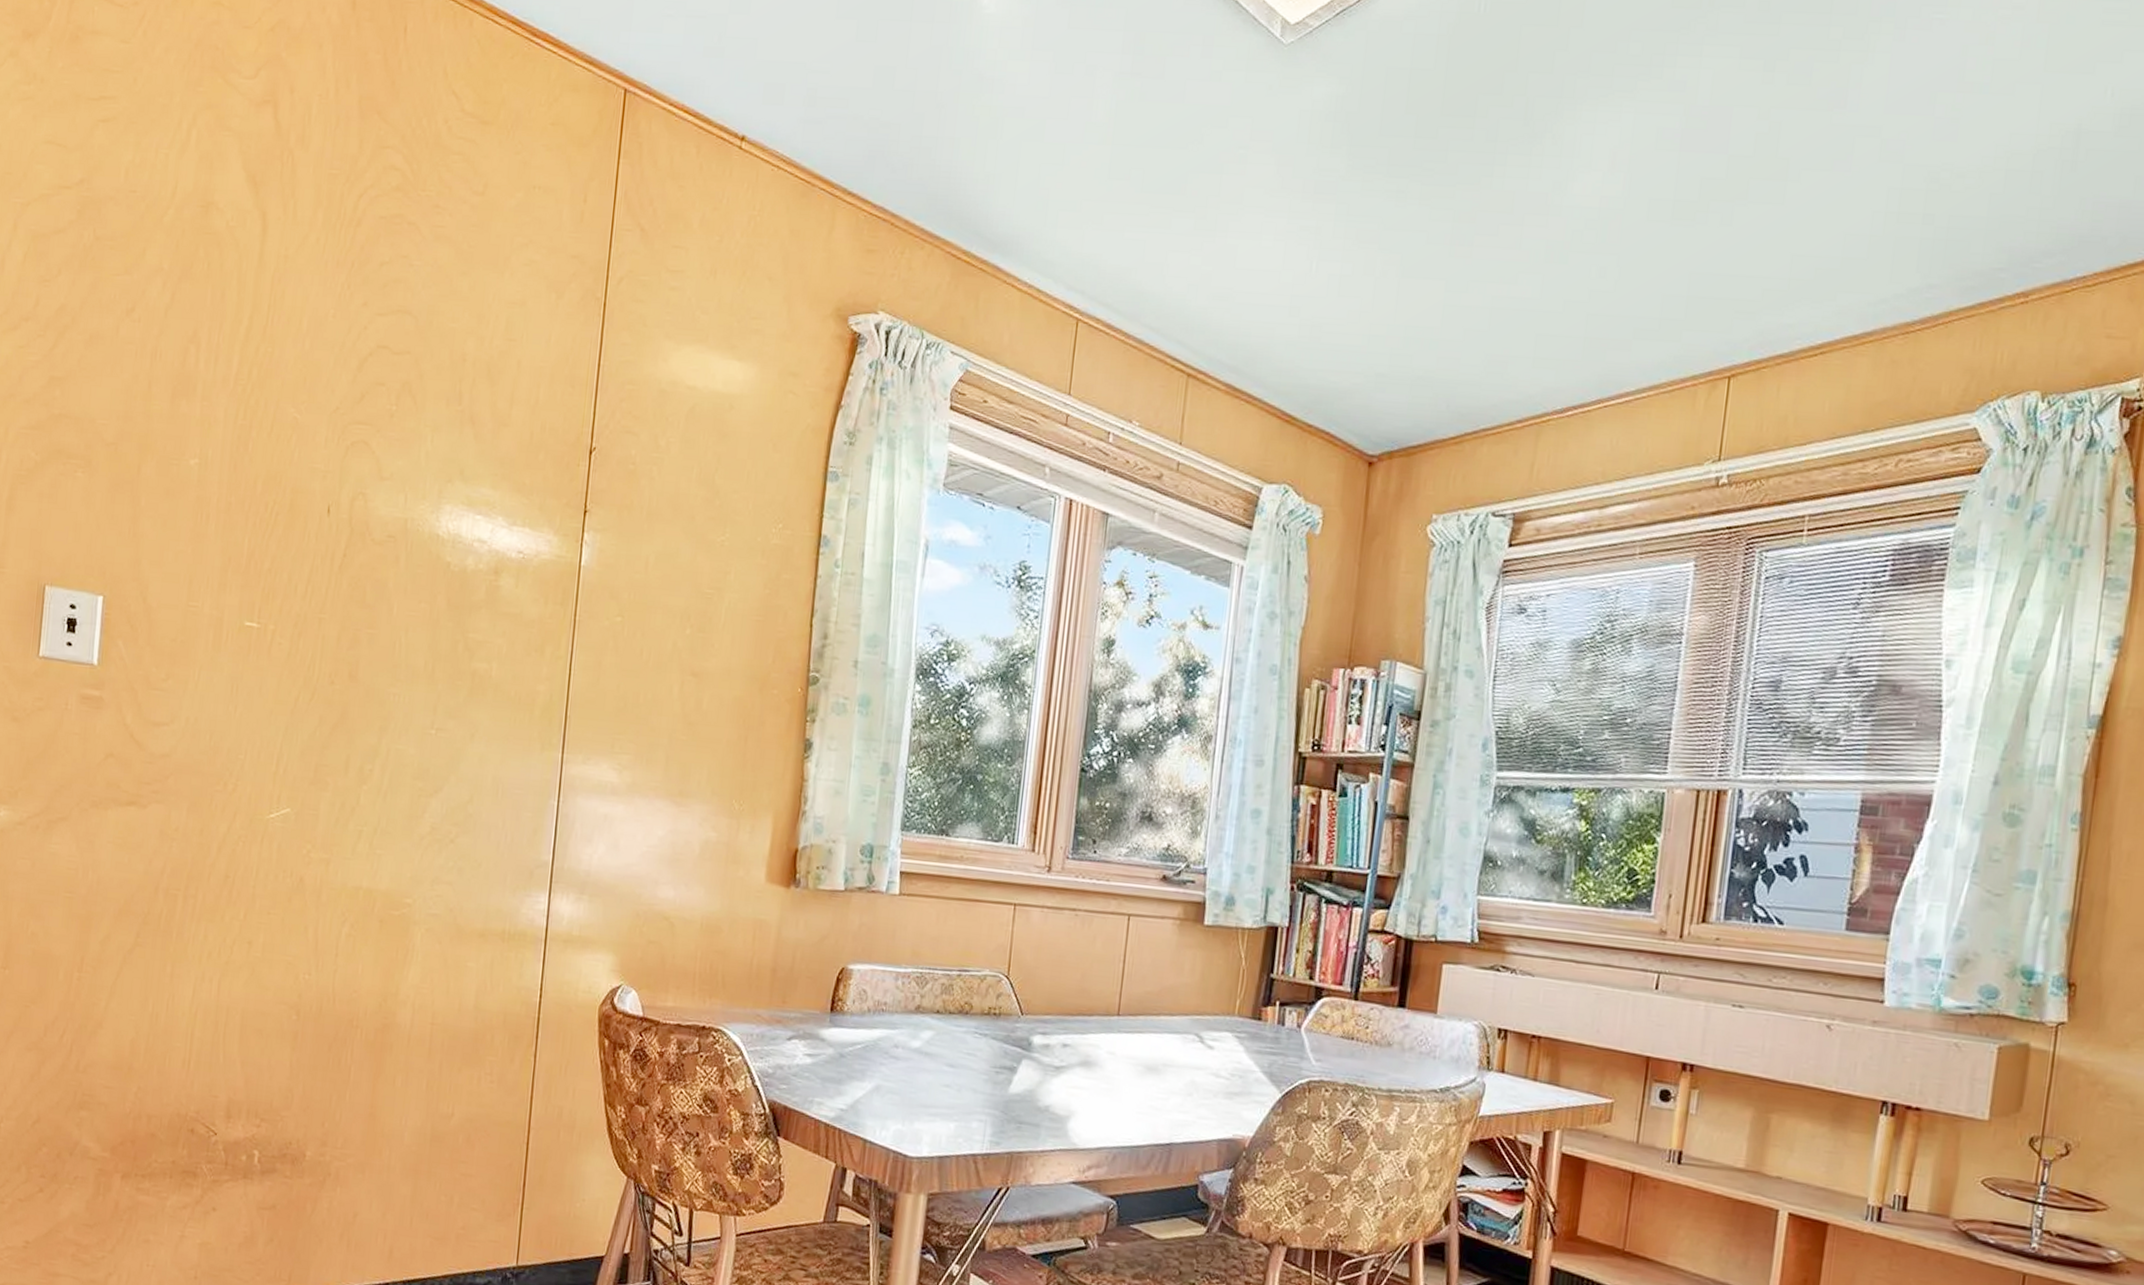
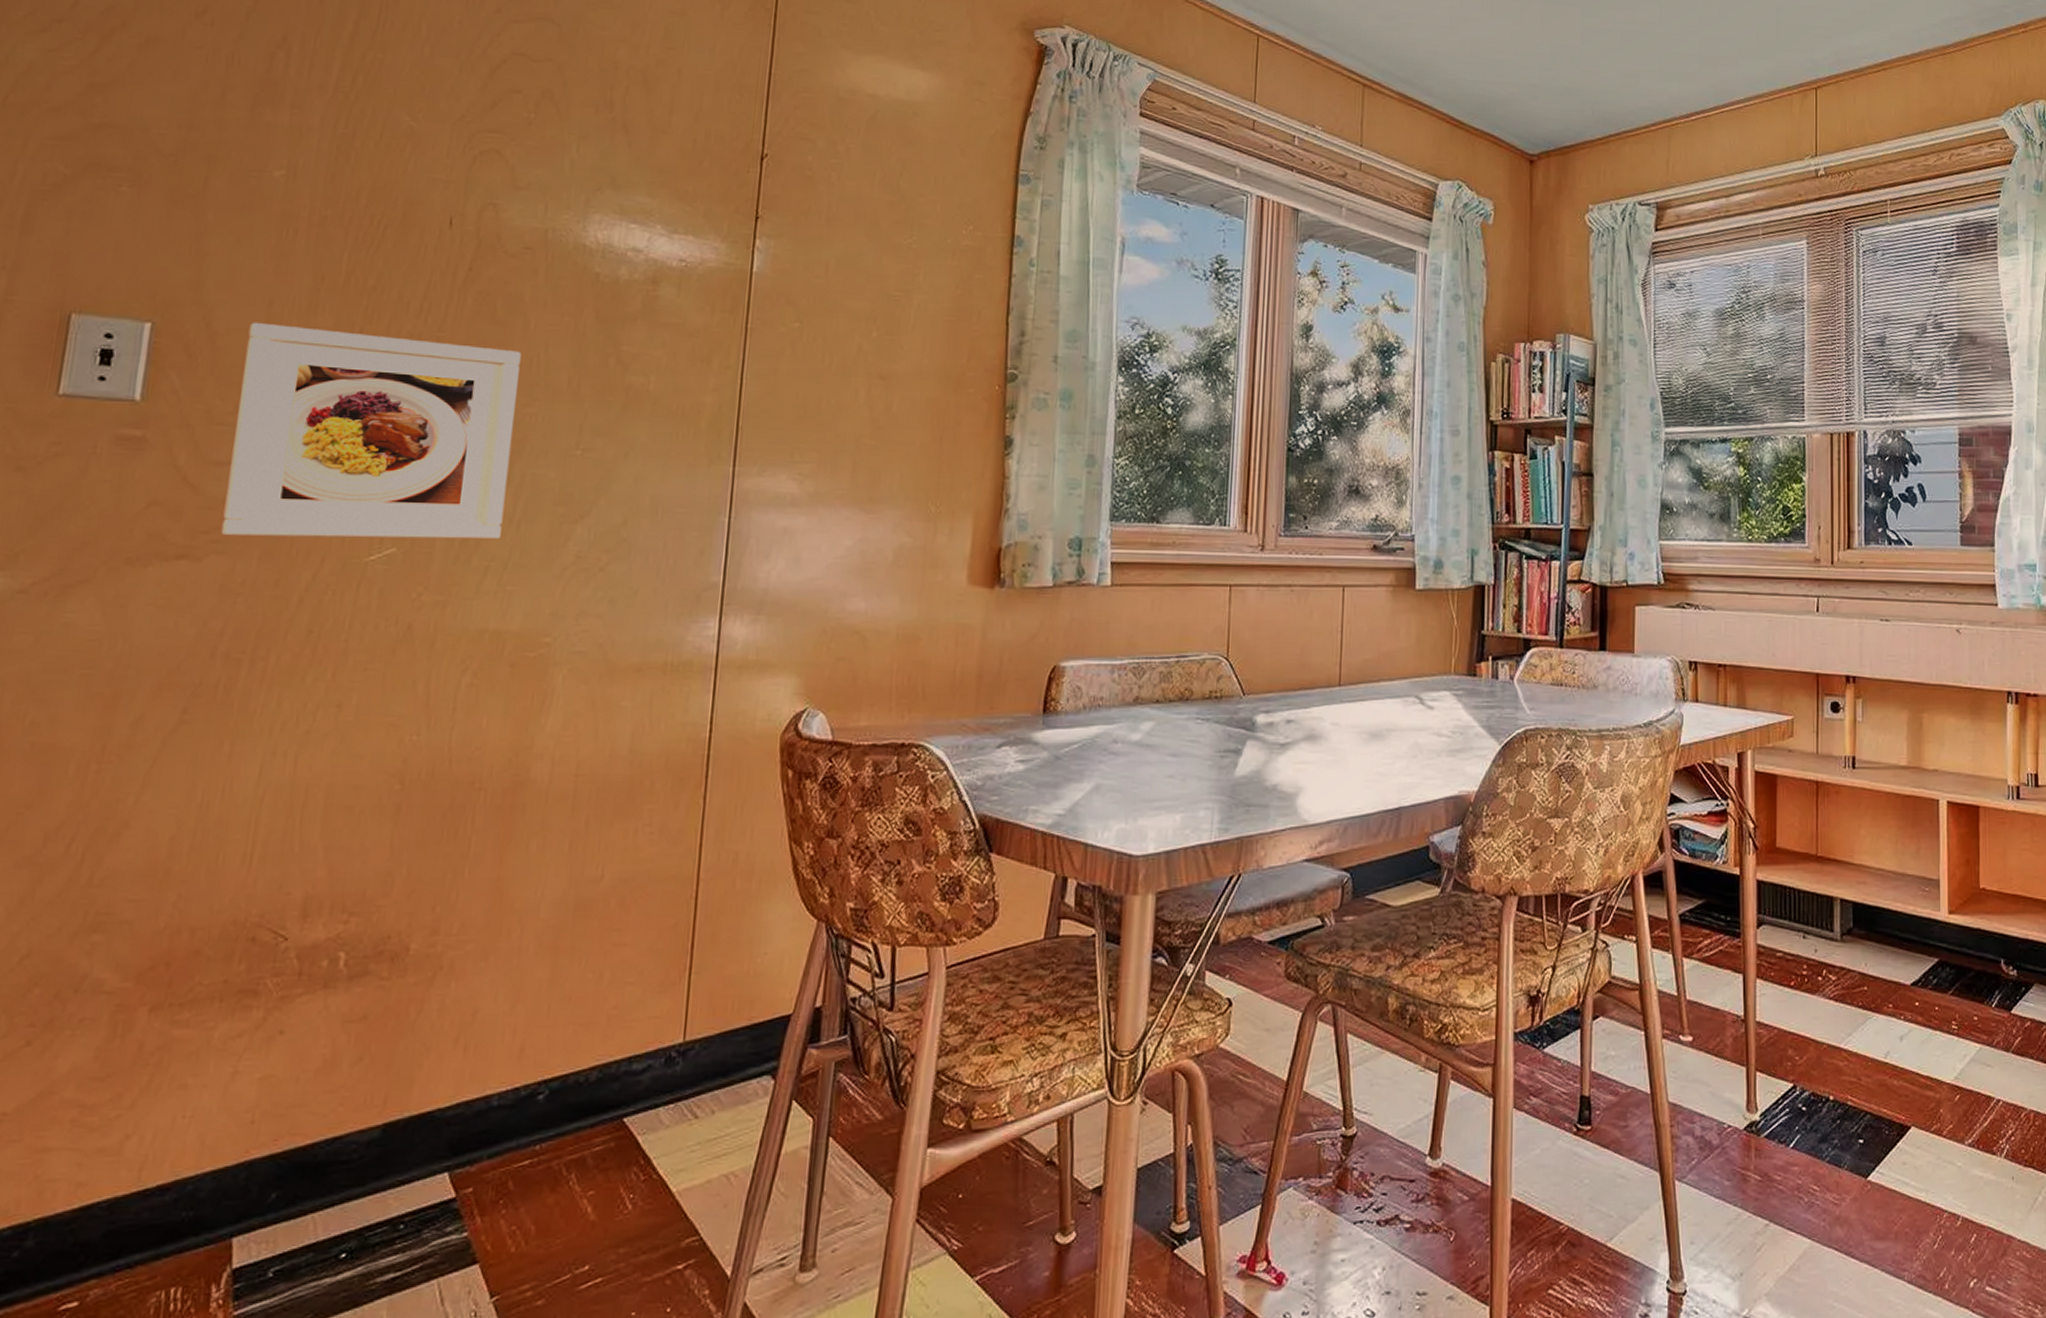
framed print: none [159,598,386,807] -> present [221,322,521,540]

